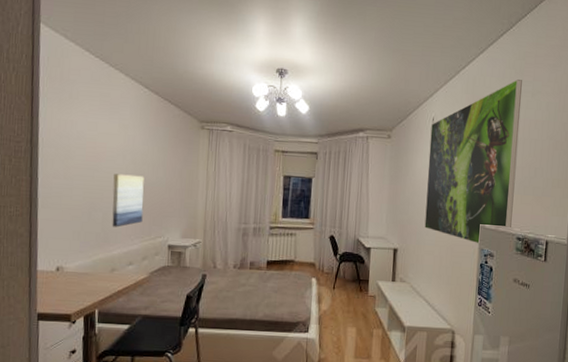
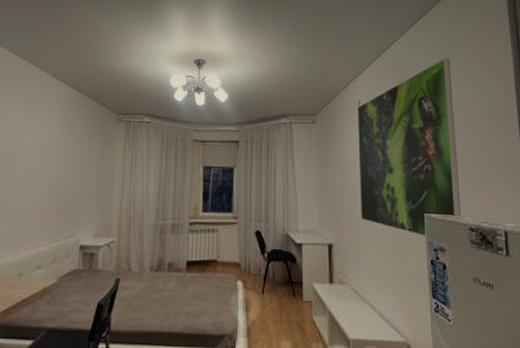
wall art: present [112,173,144,228] -> none [22,170,59,227]

